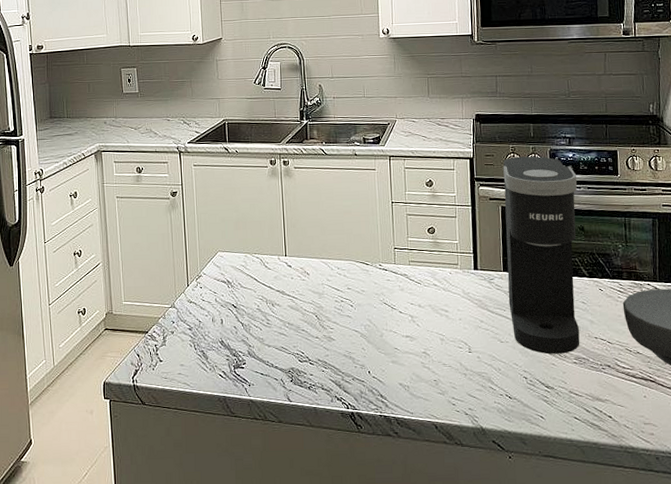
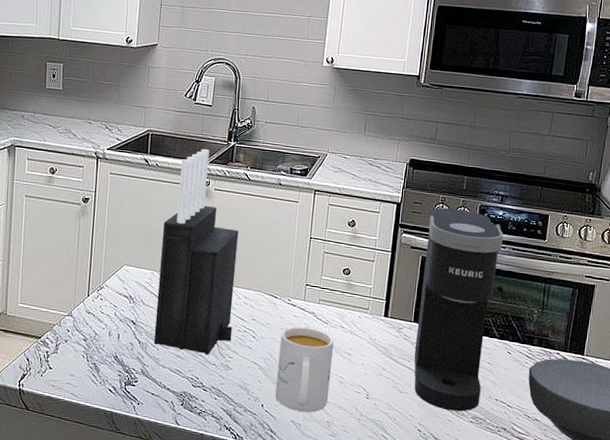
knife block: none [250,130,330,329] -> present [153,148,239,355]
mug: none [377,290,432,373] -> present [275,327,334,413]

